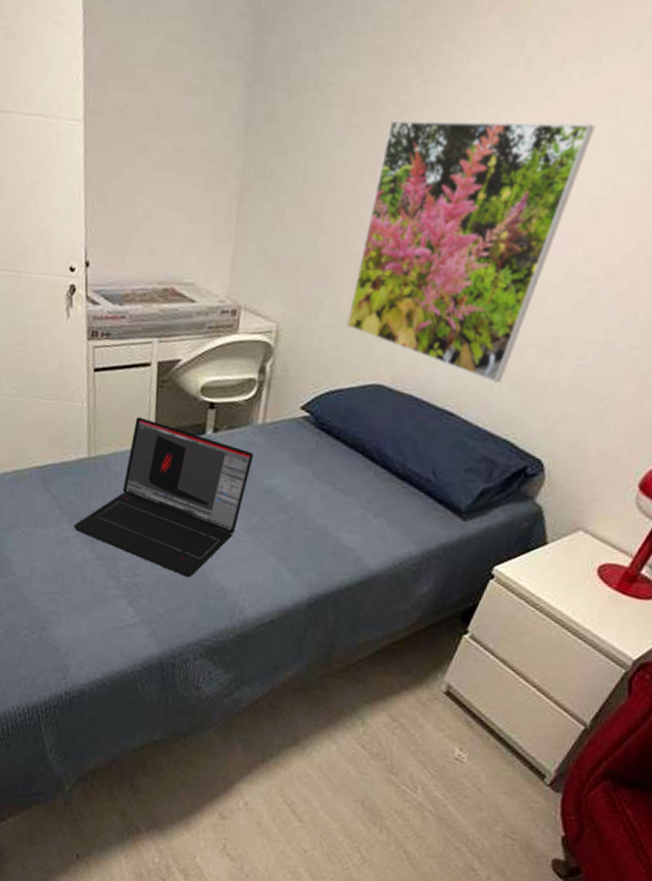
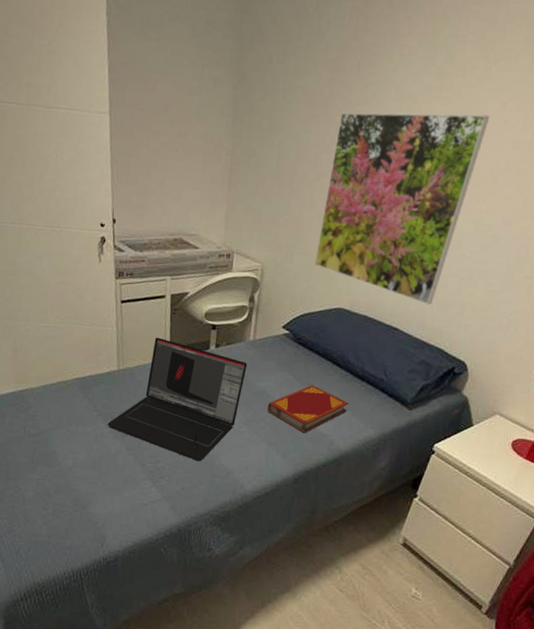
hardback book: none [277,484,383,546] -> present [267,385,348,433]

